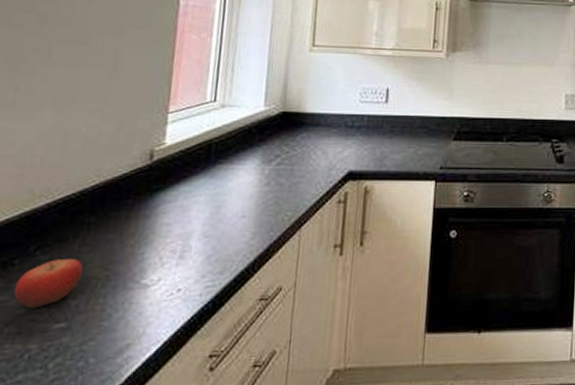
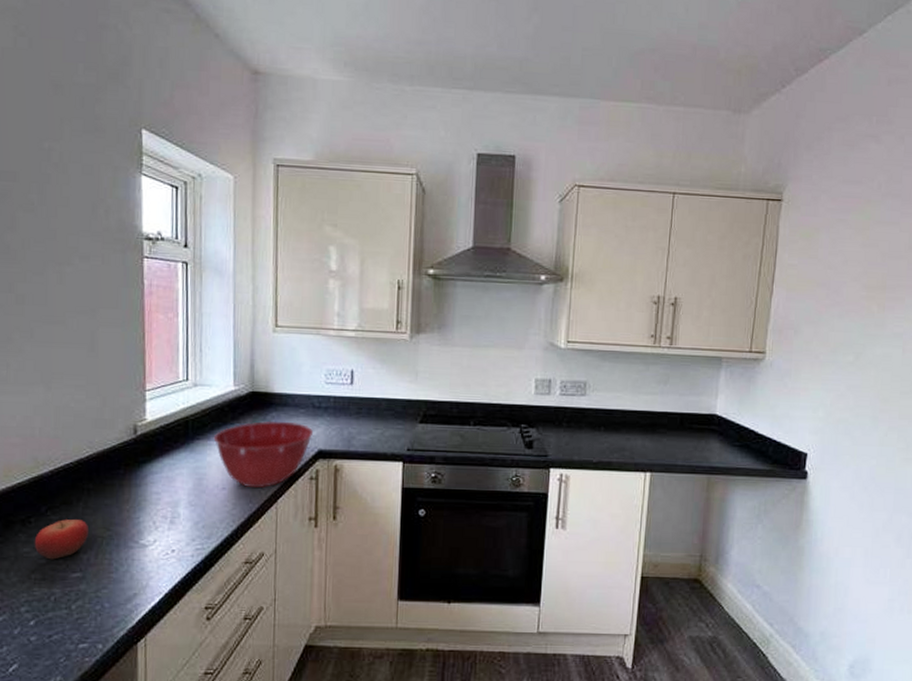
mixing bowl: none [237,141,344,215] -> present [213,420,313,489]

